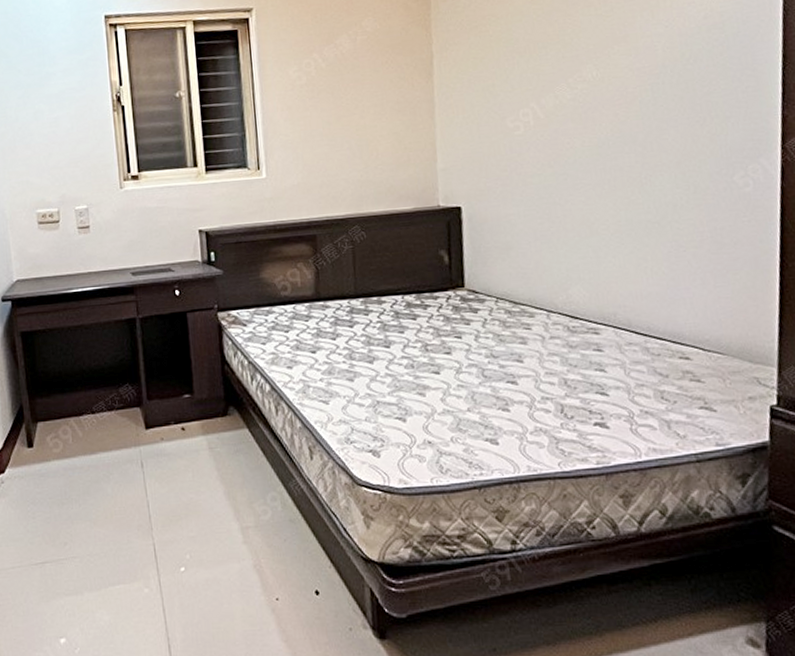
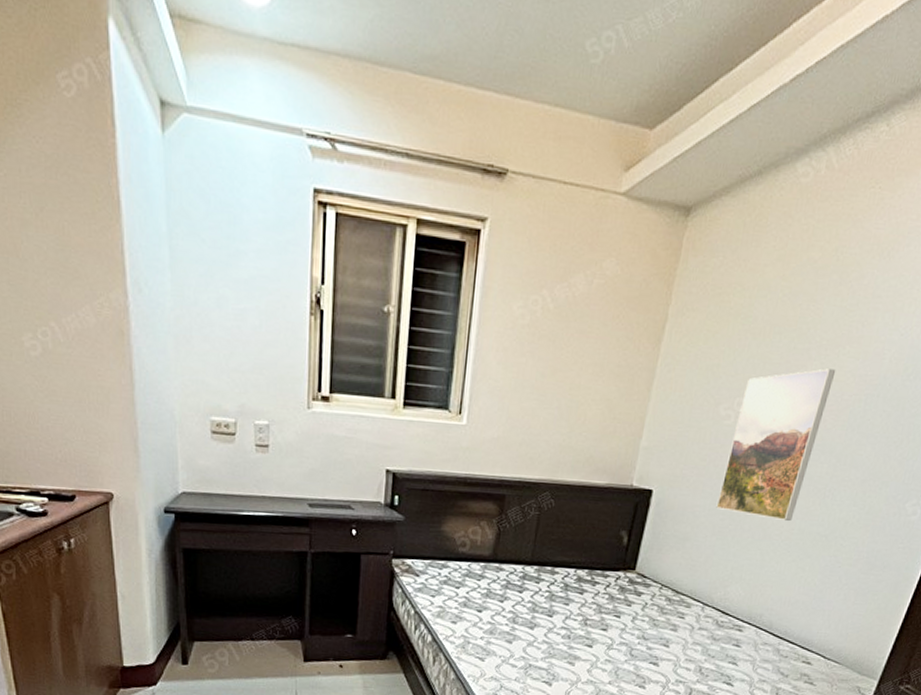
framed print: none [526,68,616,215] -> present [716,369,836,522]

